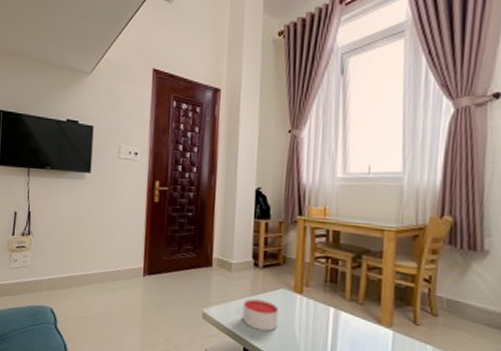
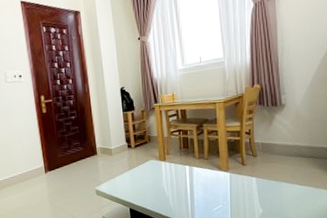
candle: present [242,299,279,331] -> none [124,171,152,194]

